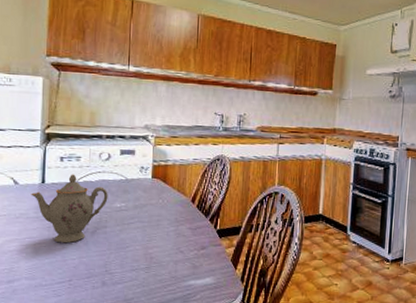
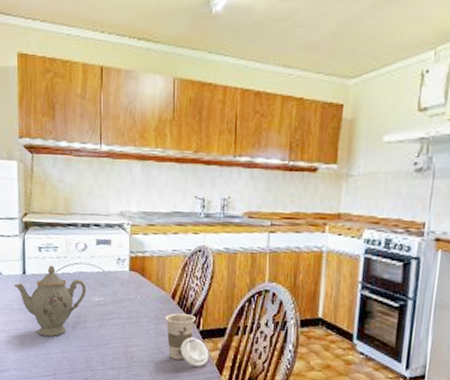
cup: none [185,215,225,263] -> present [165,313,209,367]

